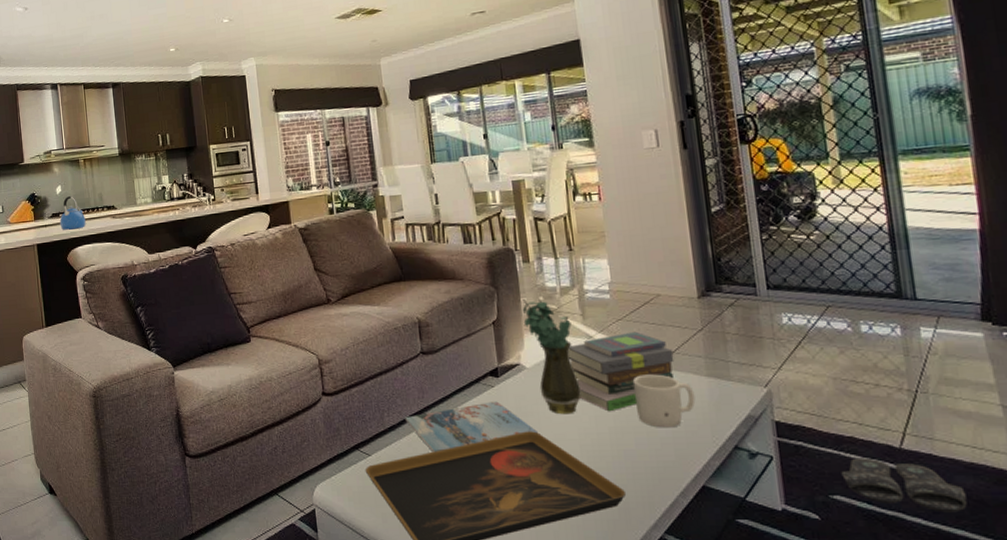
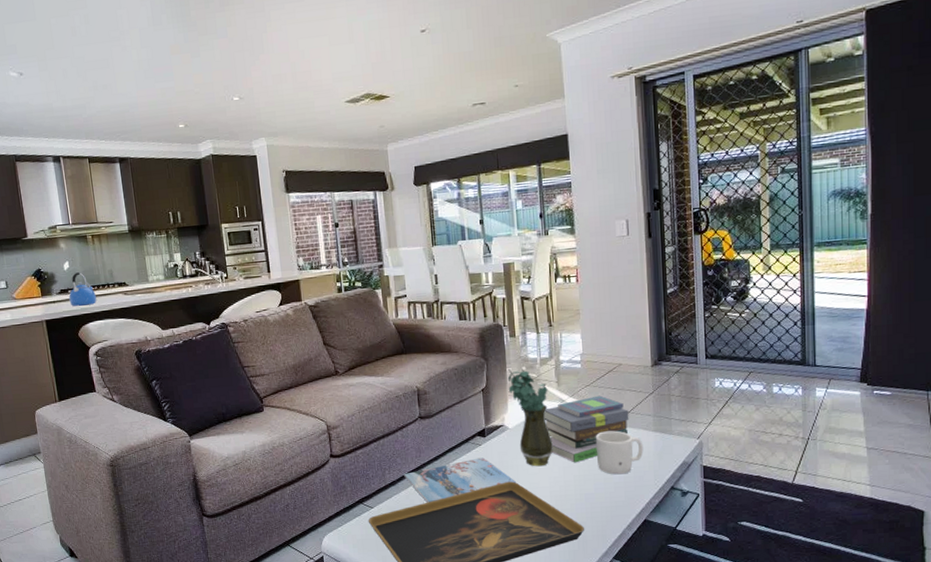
slippers: present [841,458,967,513] -> none [748,492,835,531]

